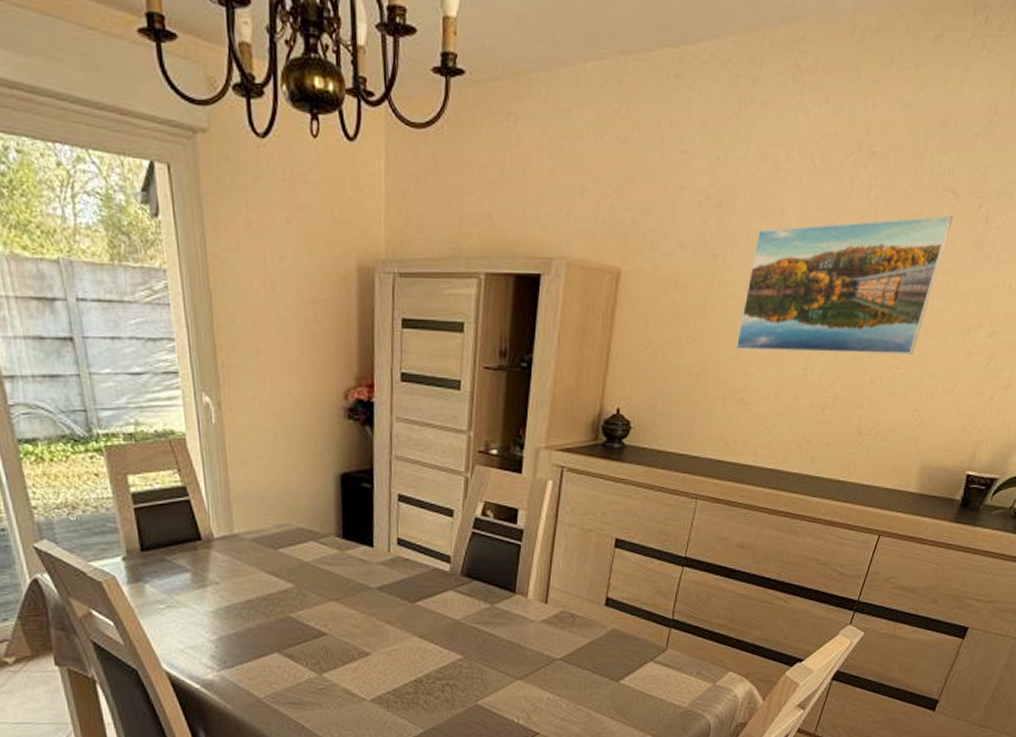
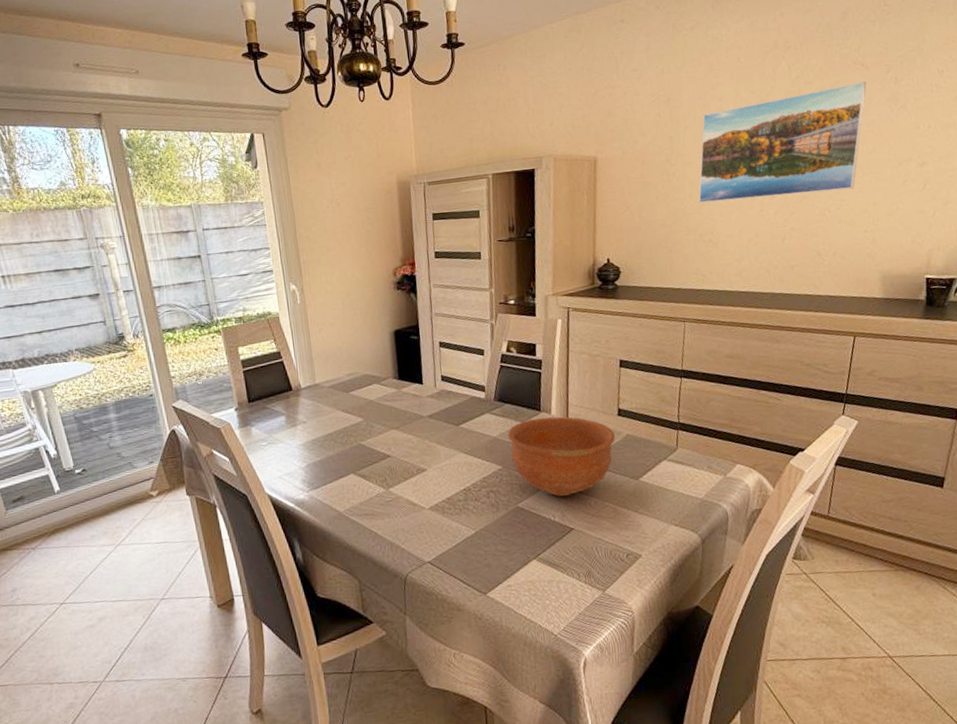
bowl: none [473,601,600,696] -> present [507,416,616,497]

